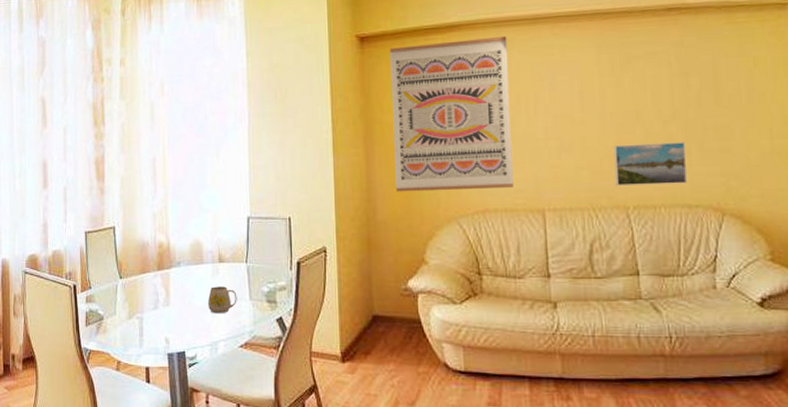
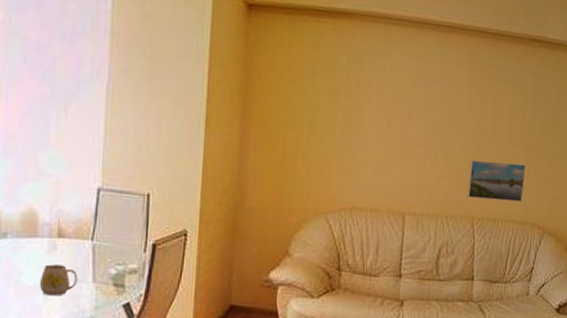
wall art: present [389,37,513,192] -> none [268,23,395,188]

